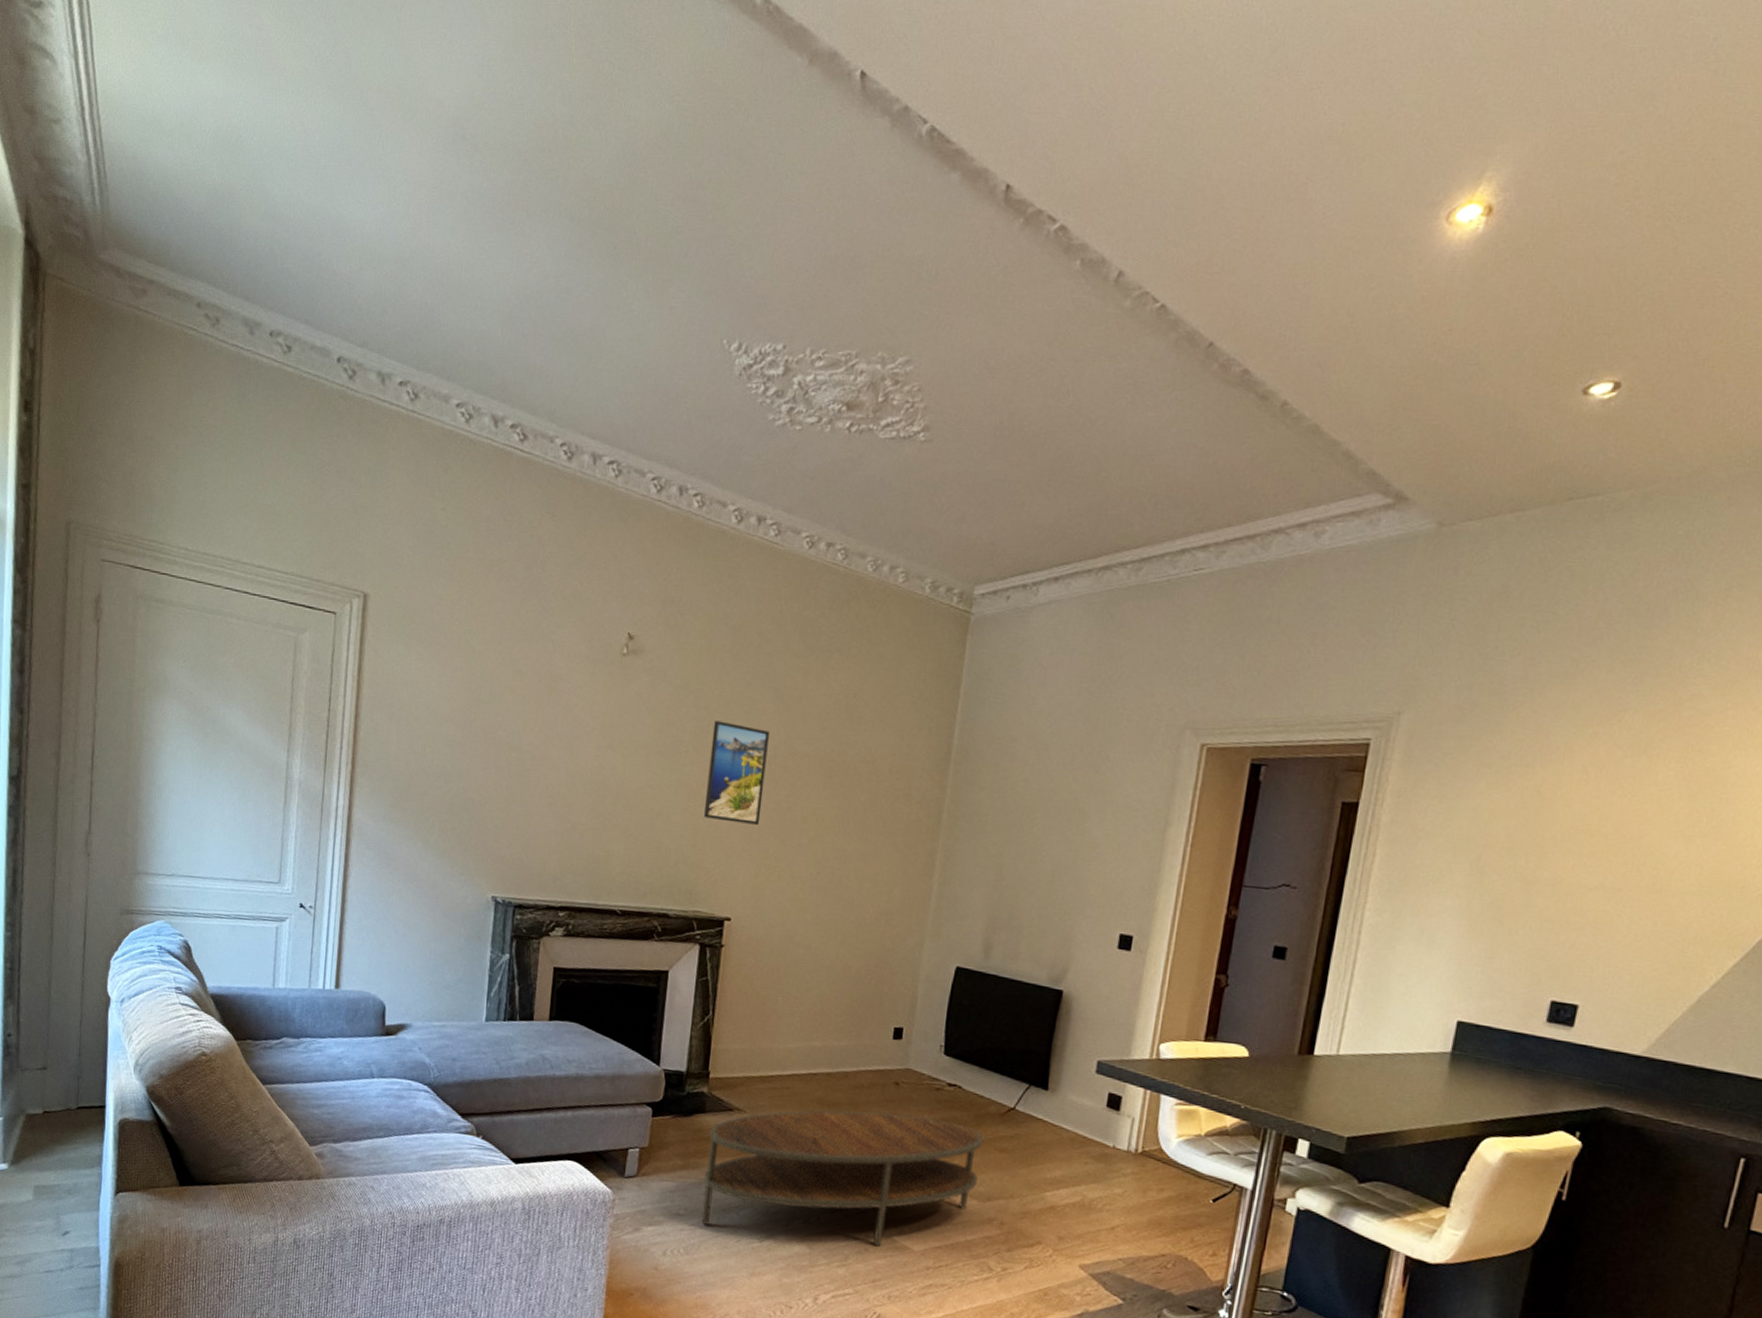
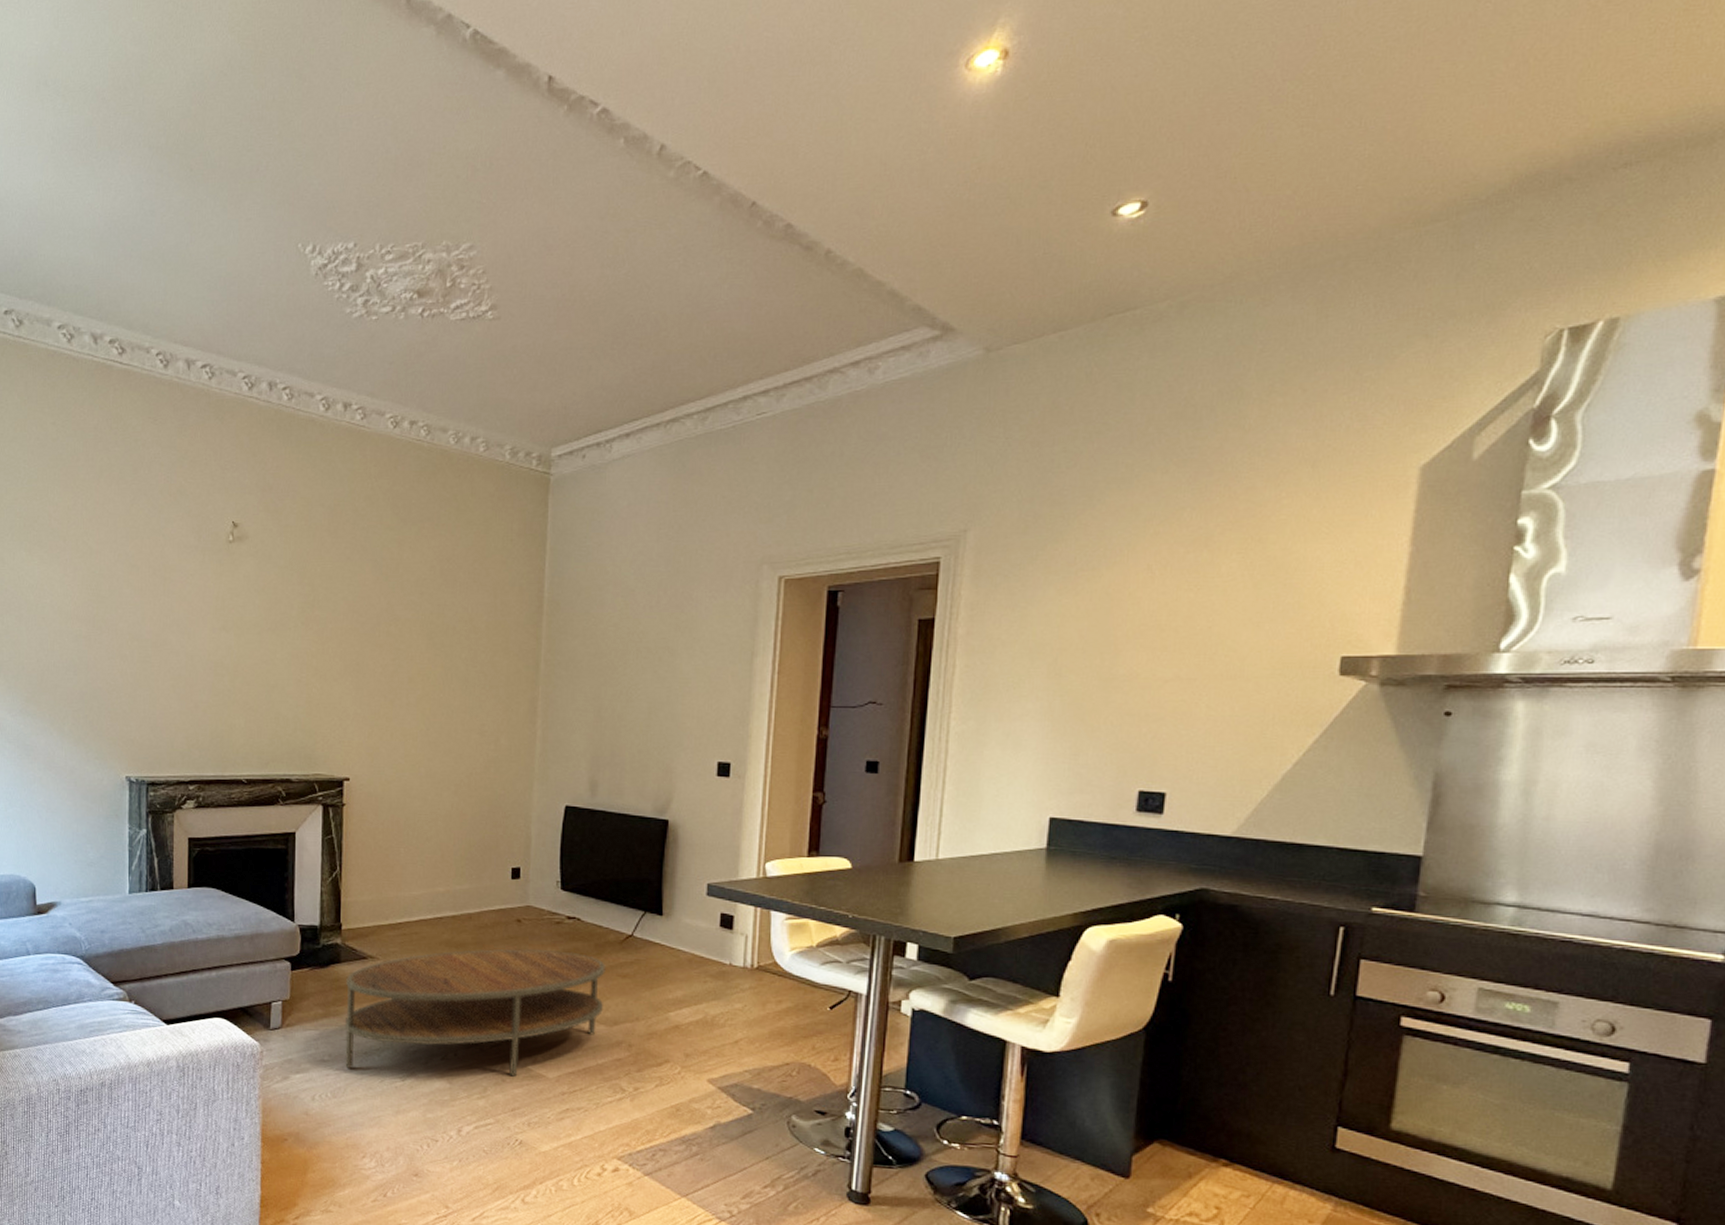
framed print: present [704,720,769,826] -> none [317,595,371,690]

